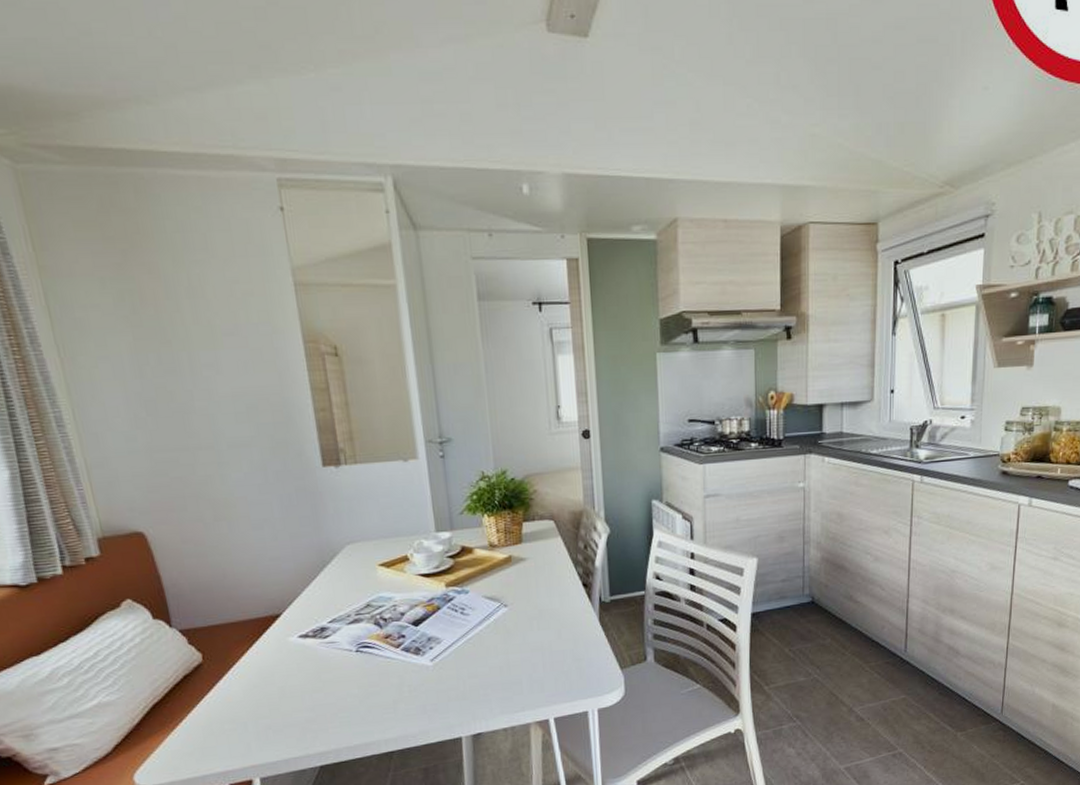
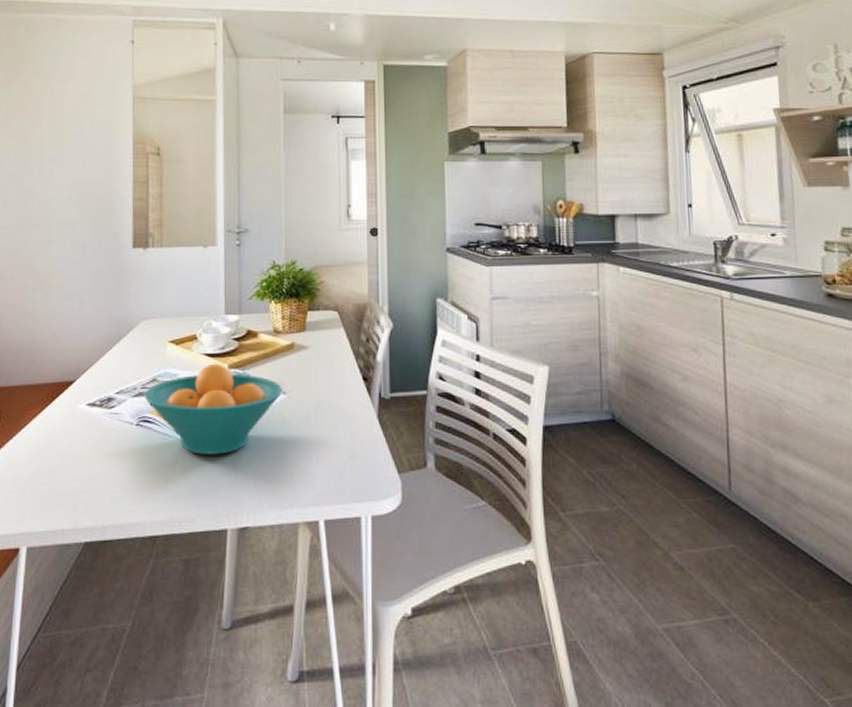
fruit bowl: none [359,583,503,673] -> present [144,363,282,455]

